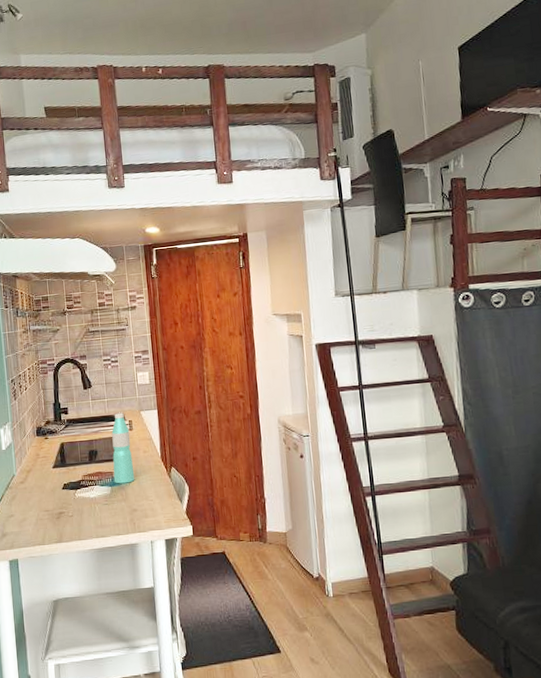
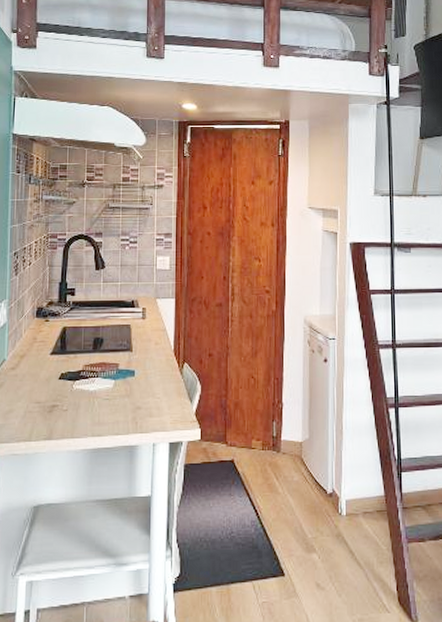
water bottle: present [112,413,135,484] -> none [118,299,143,377]

